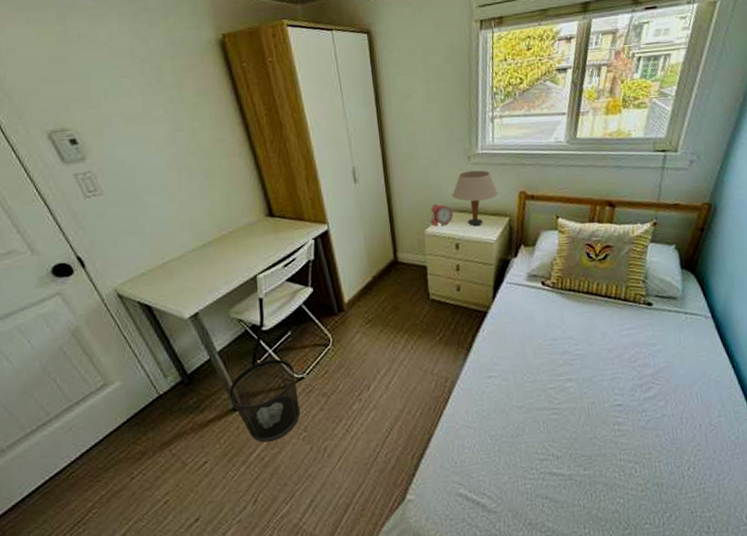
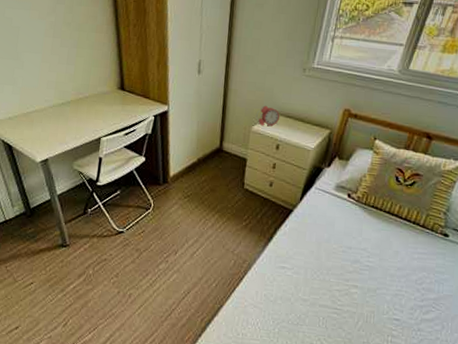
waste bin: present [229,359,300,443] -> none [60,210,117,279]
table lamp: present [451,170,498,226] -> none [282,81,325,132]

